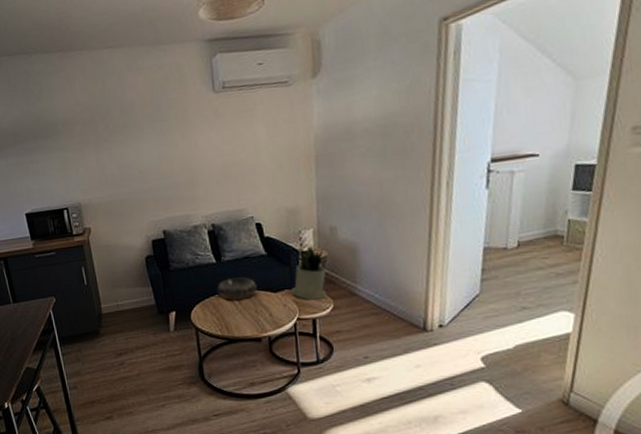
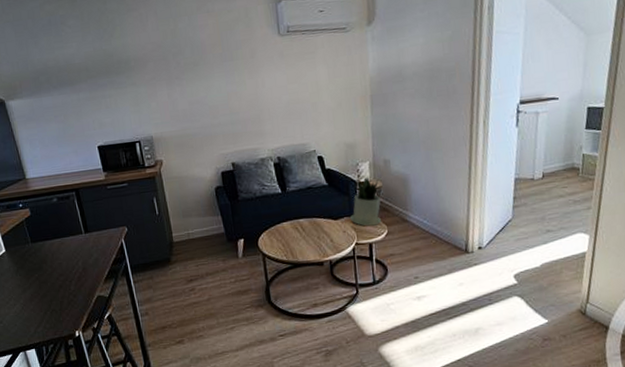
decorative bowl: present [217,277,258,300] -> none [282,206,320,228]

